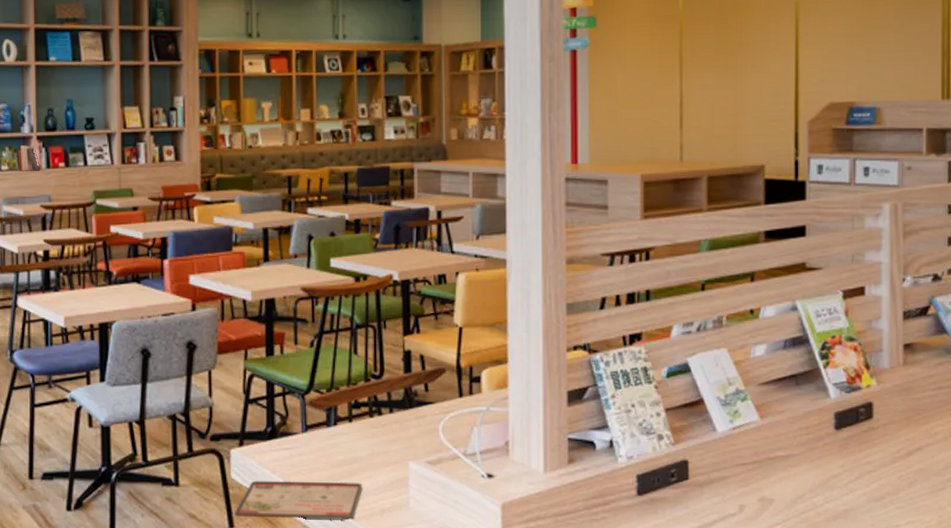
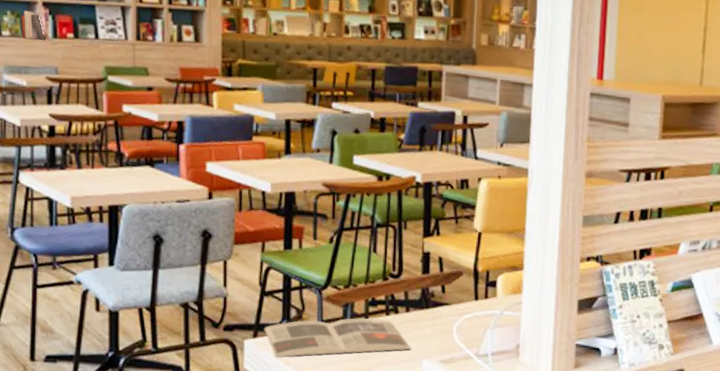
magazine: none [249,422,398,466] -> present [263,318,412,358]

